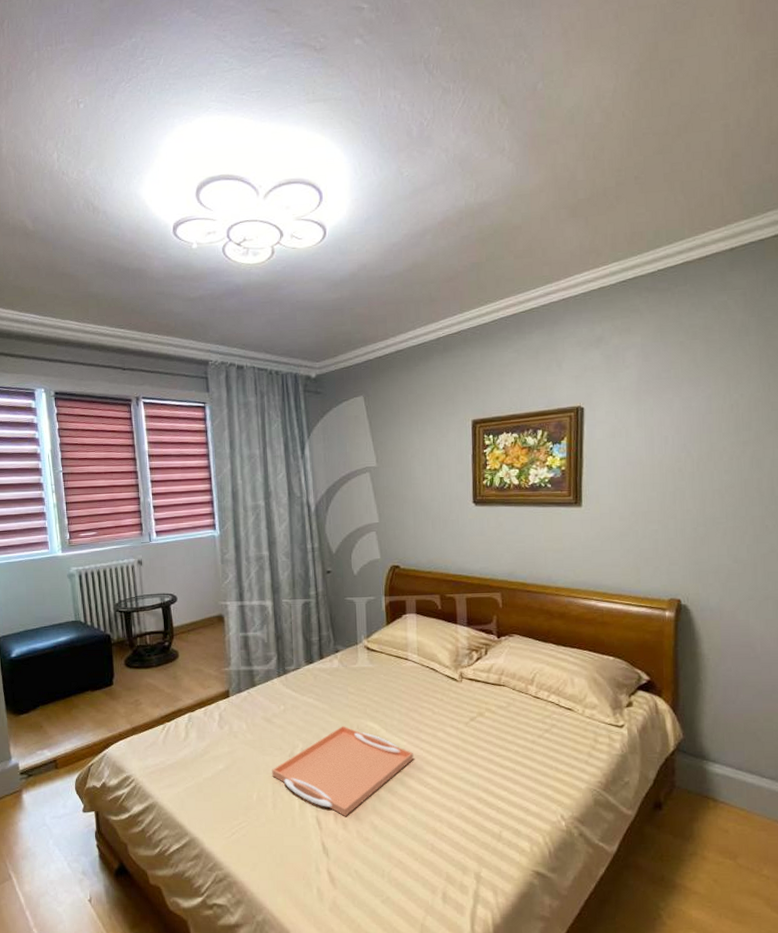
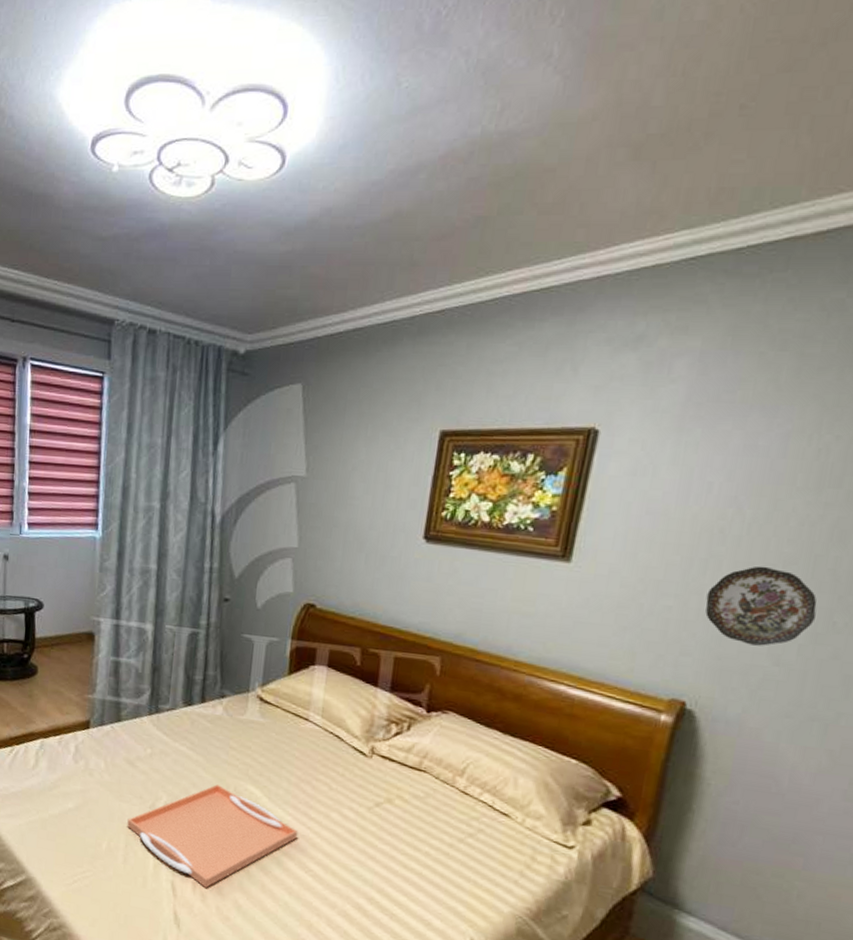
decorative plate: none [679,492,753,550] -> present [705,565,817,646]

